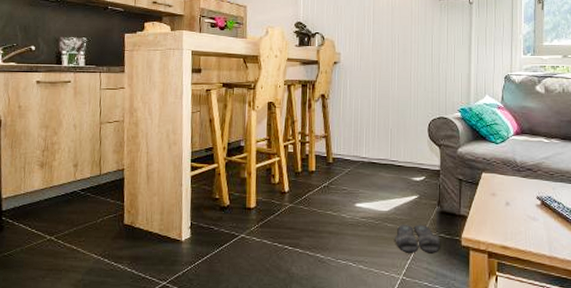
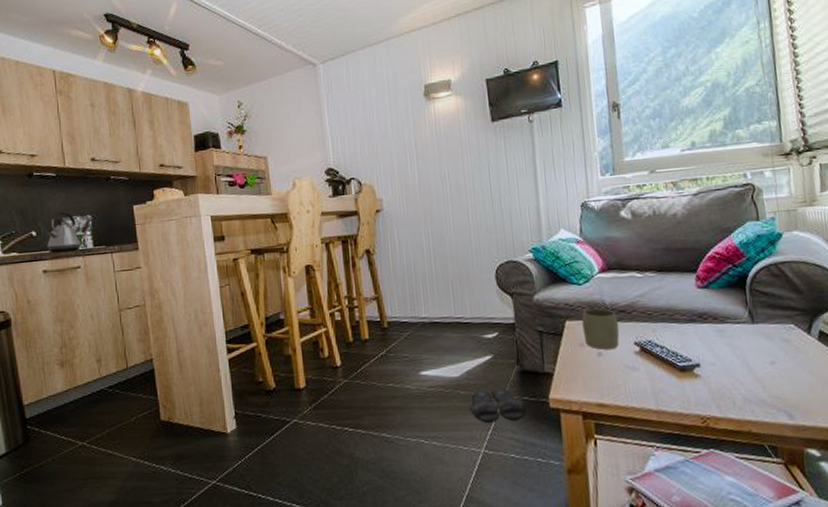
kettle: none [43,32,74,68] -> present [46,212,81,253]
mug: none [496,164,526,200] -> present [581,308,620,350]

